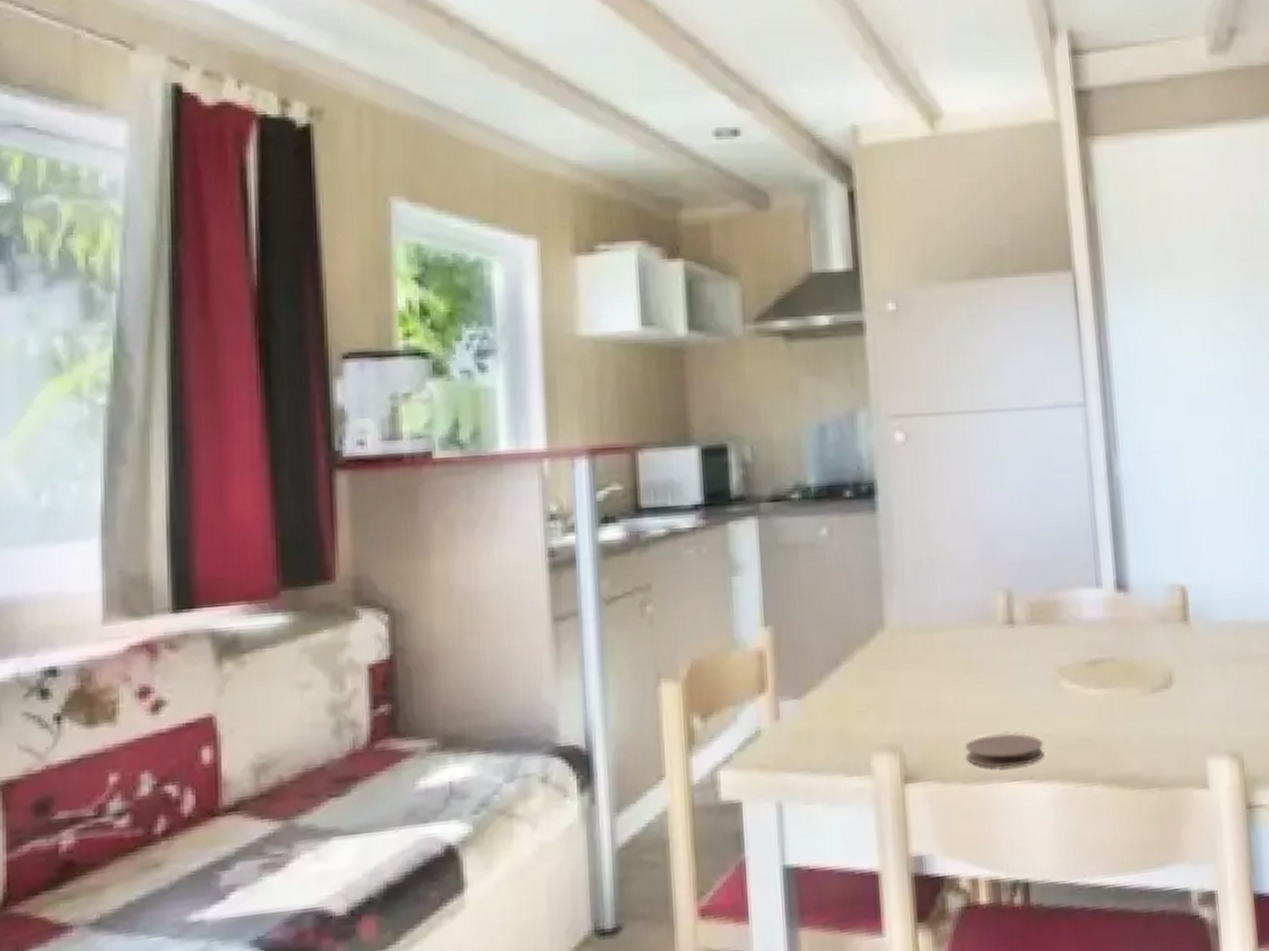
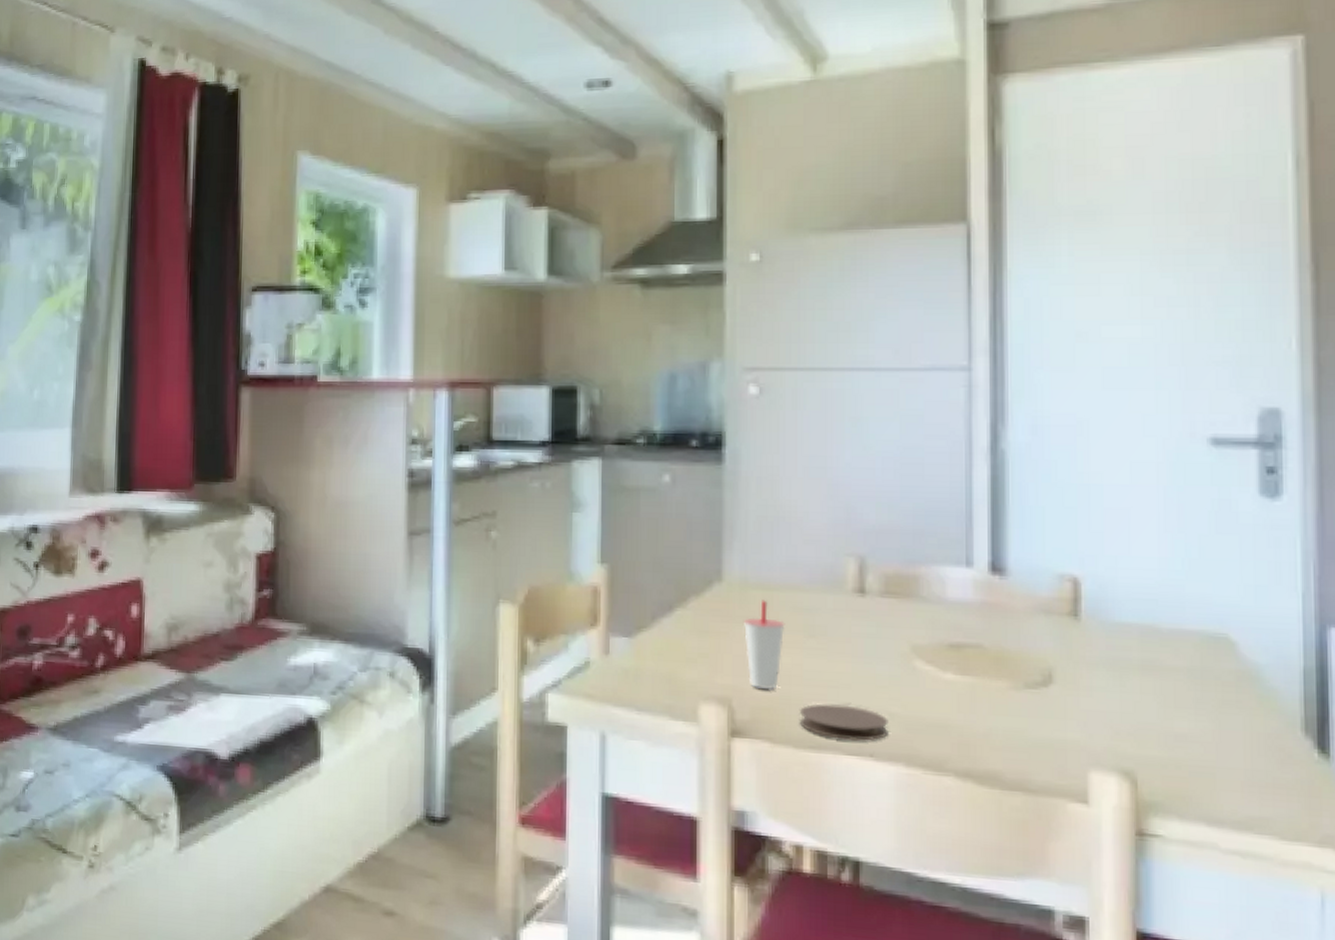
cup: none [908,642,946,731] -> present [744,599,785,690]

